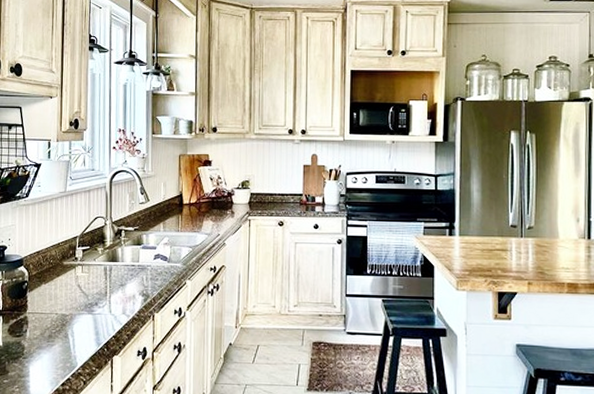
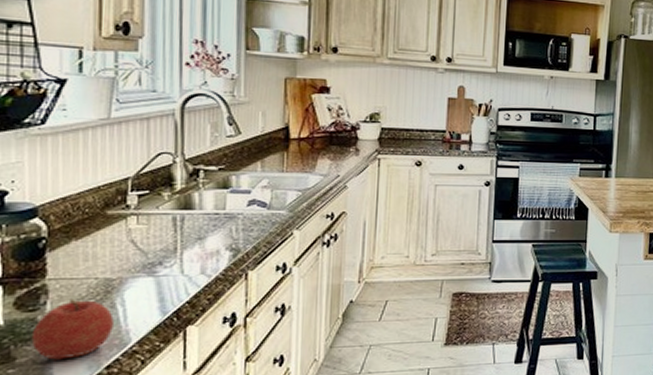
fruit: none [17,329,67,376] -> present [31,299,114,360]

